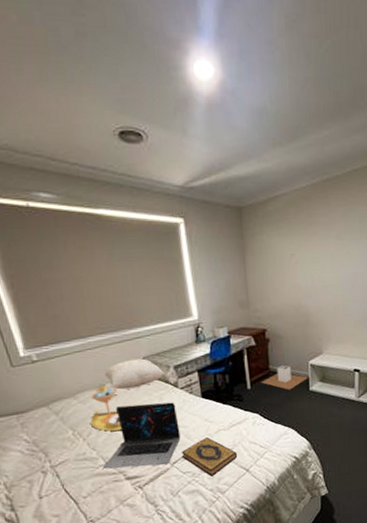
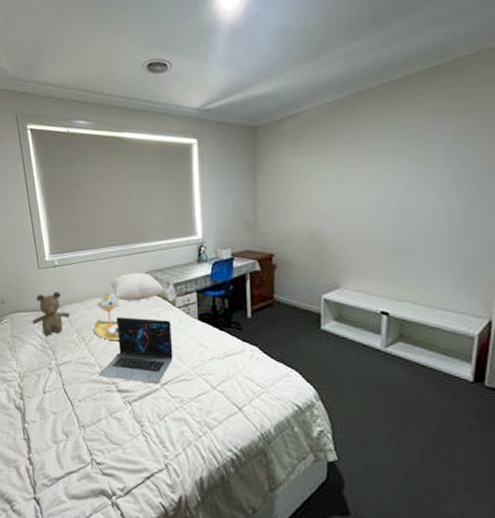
teddy bear: none [12,389,60,439] -> present [32,292,70,336]
hardback book: present [181,437,238,477] -> none [172,363,231,407]
laundry hamper: present [261,365,308,390] -> none [263,296,320,326]

